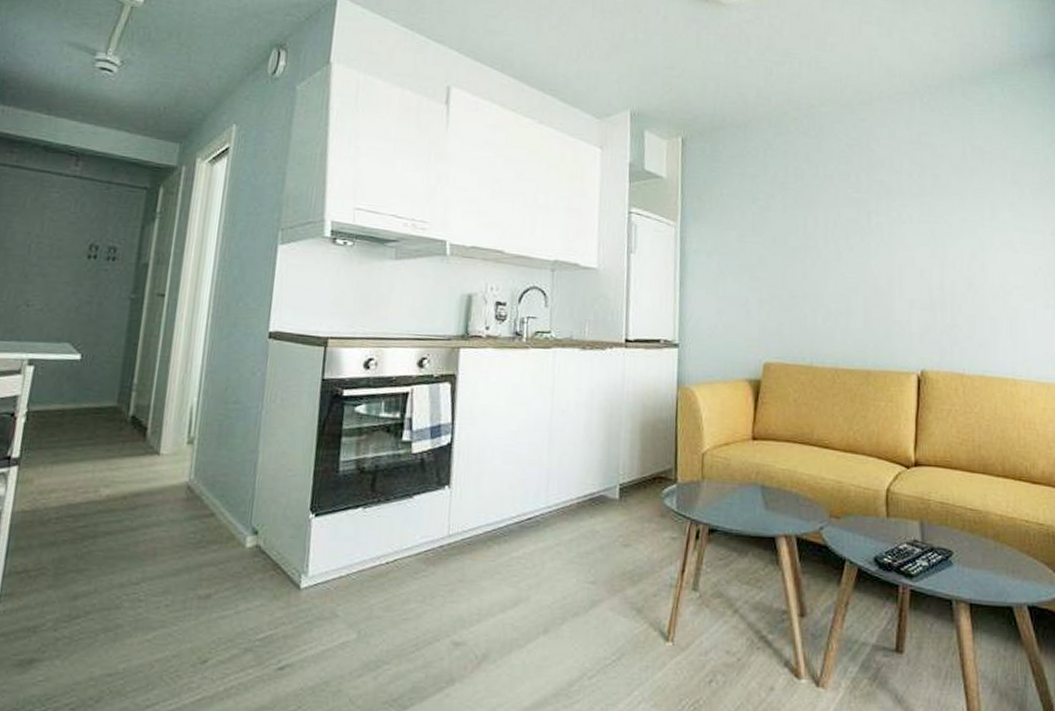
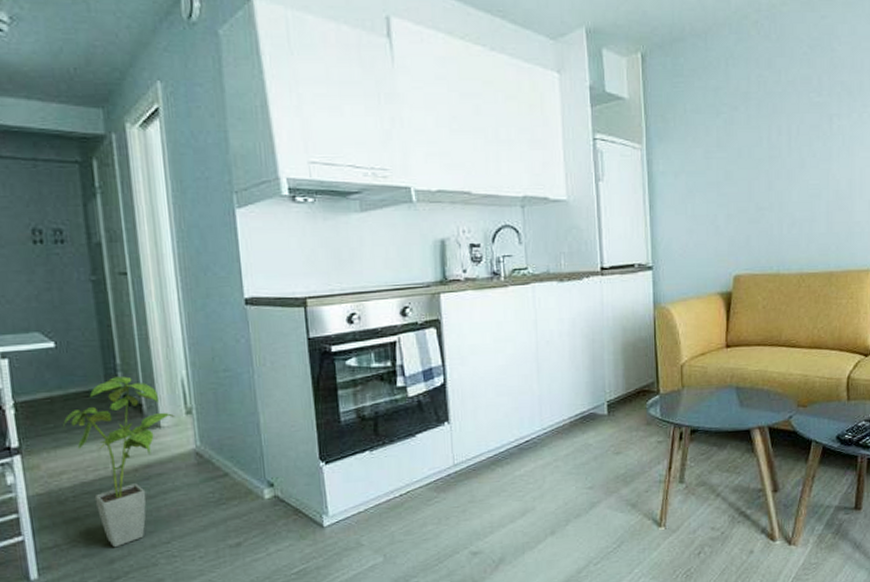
house plant: none [66,396,177,582] -> present [63,376,176,548]

